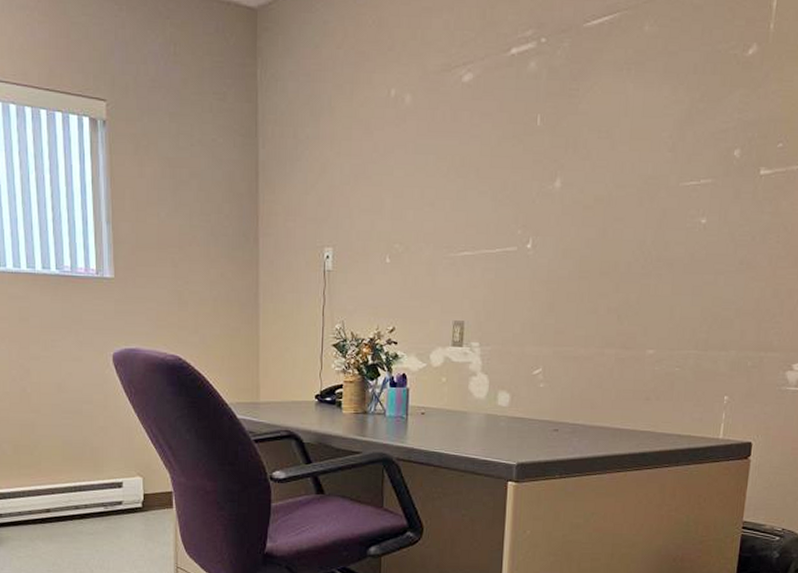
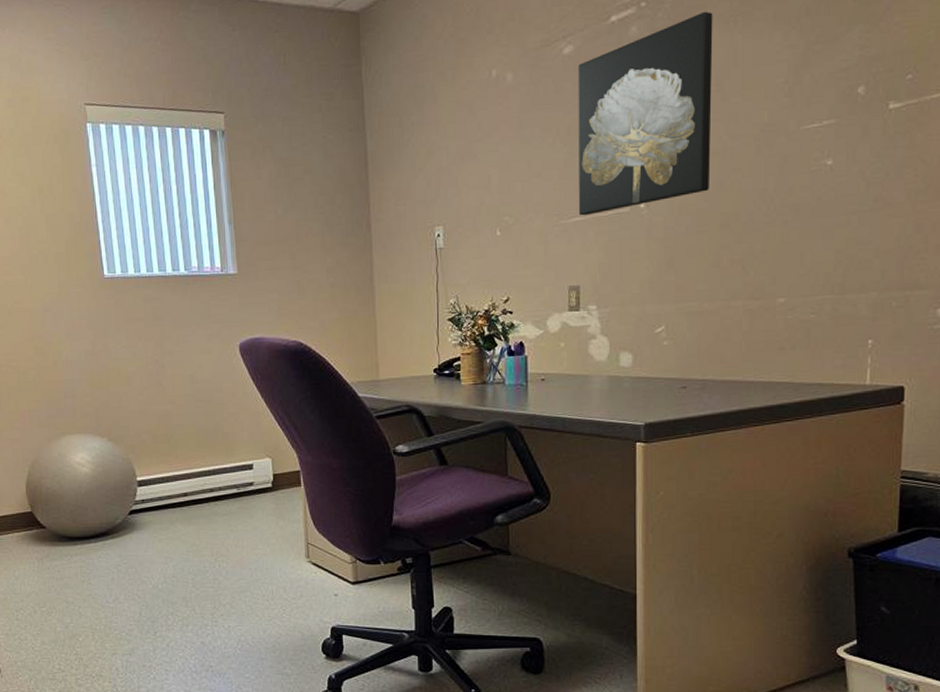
wall art: none [467,55,608,251] -> present [577,11,713,216]

